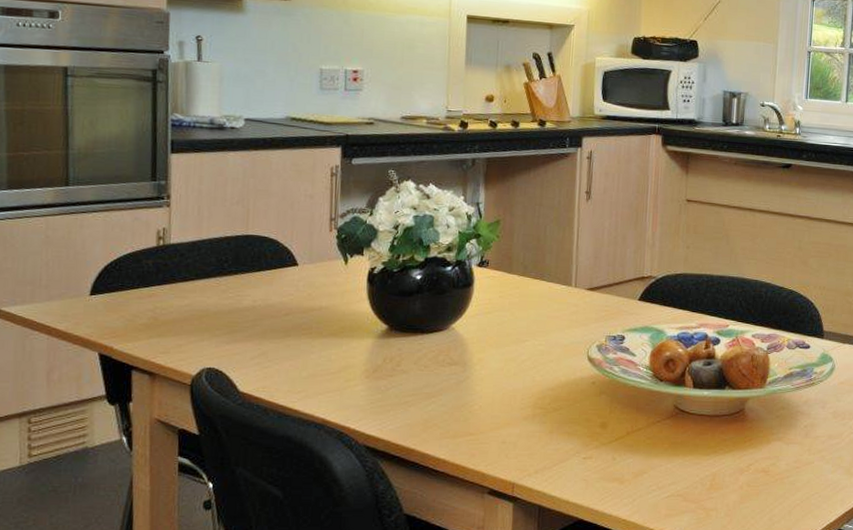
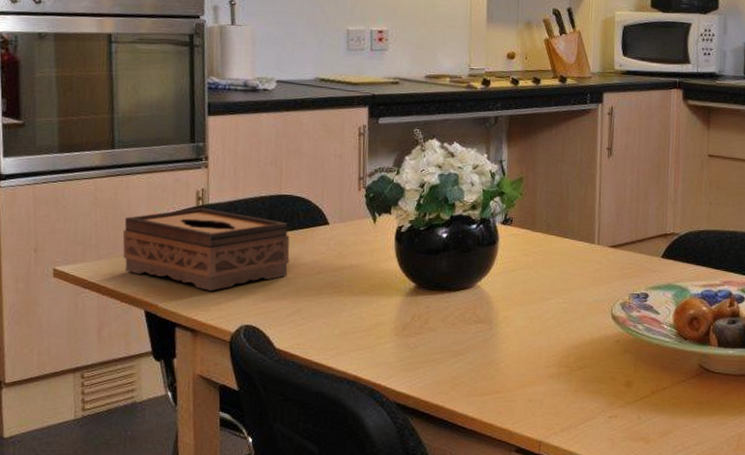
tissue box: none [76,247,256,333] -> present [122,208,290,291]

